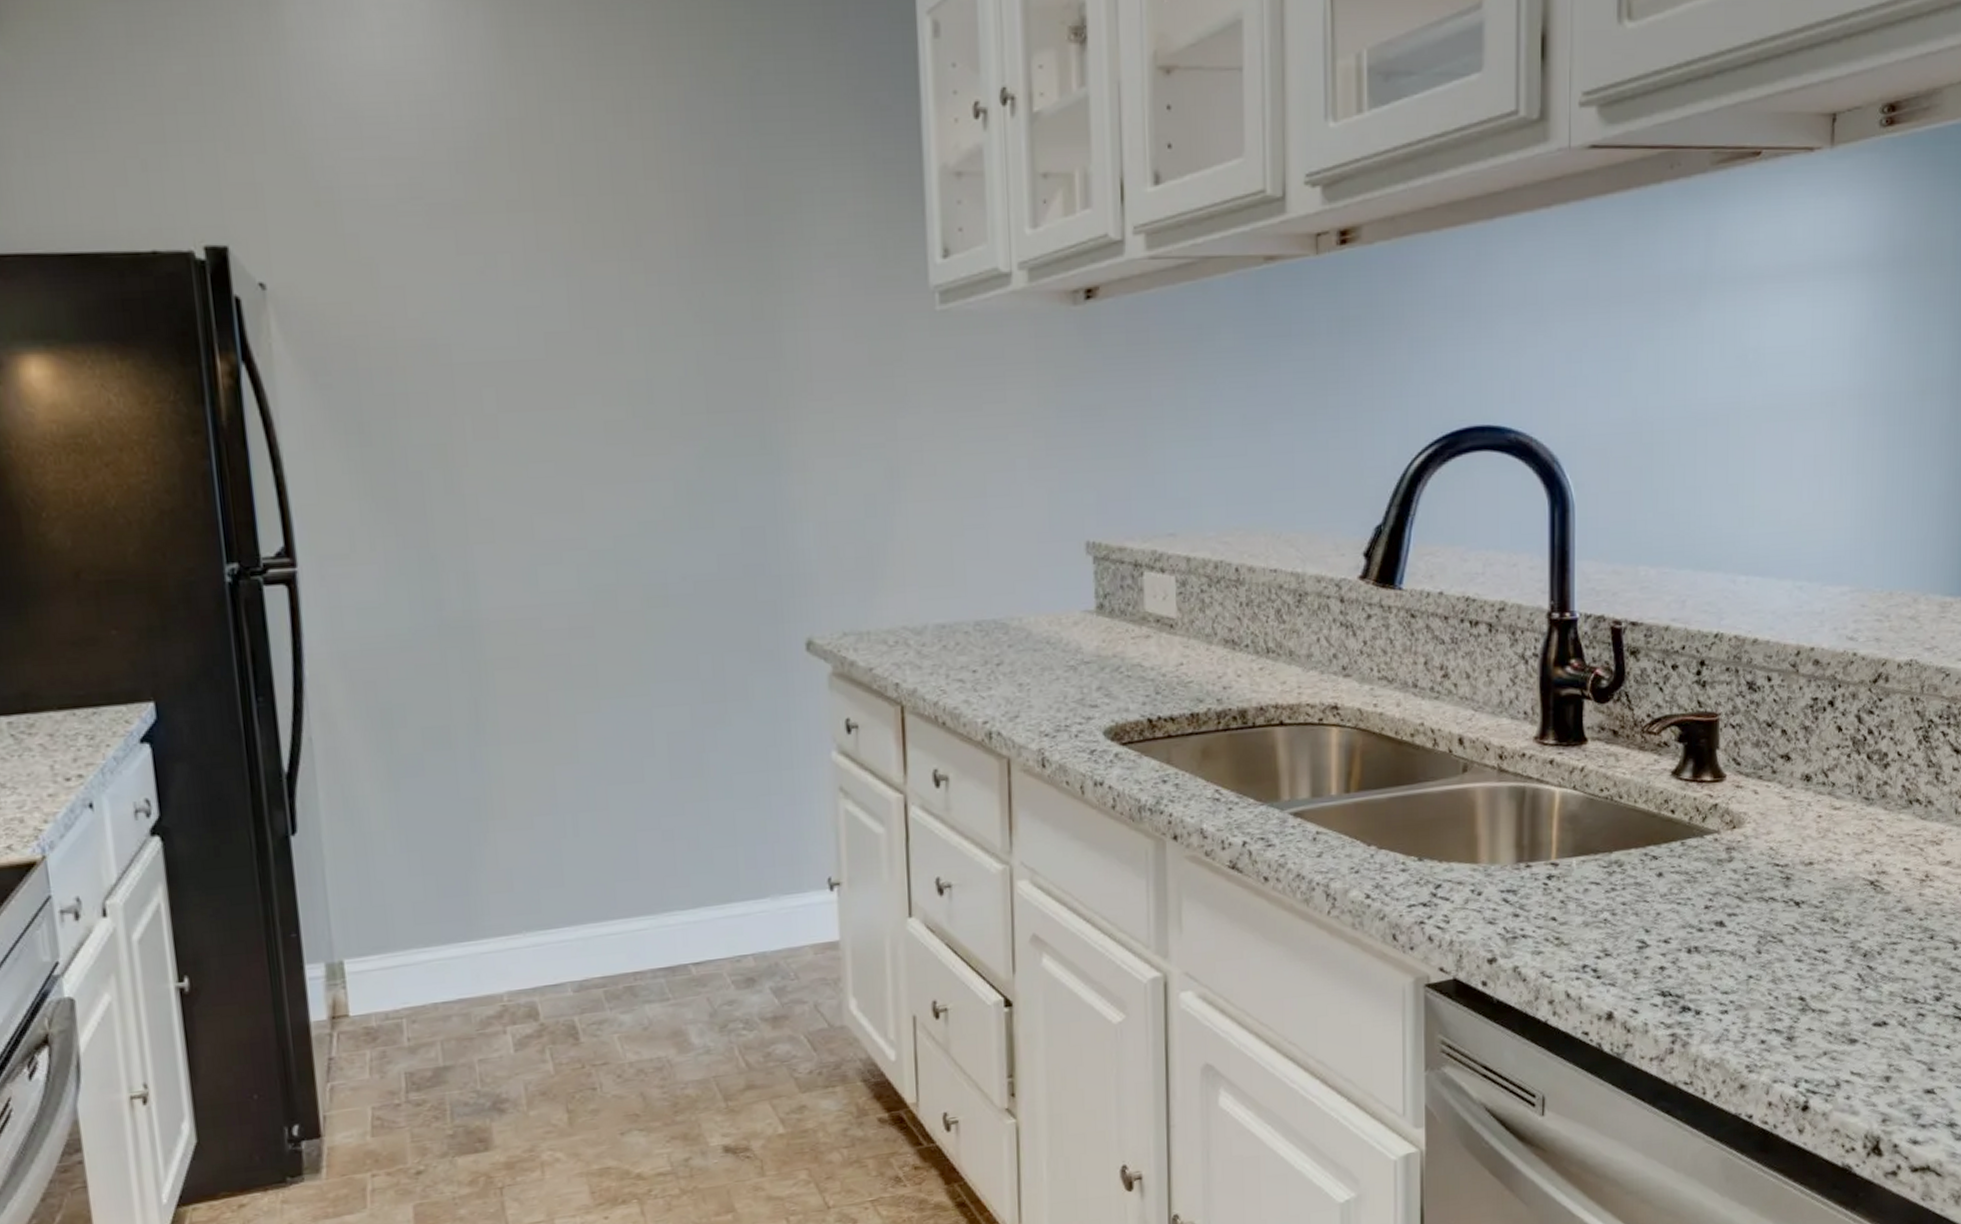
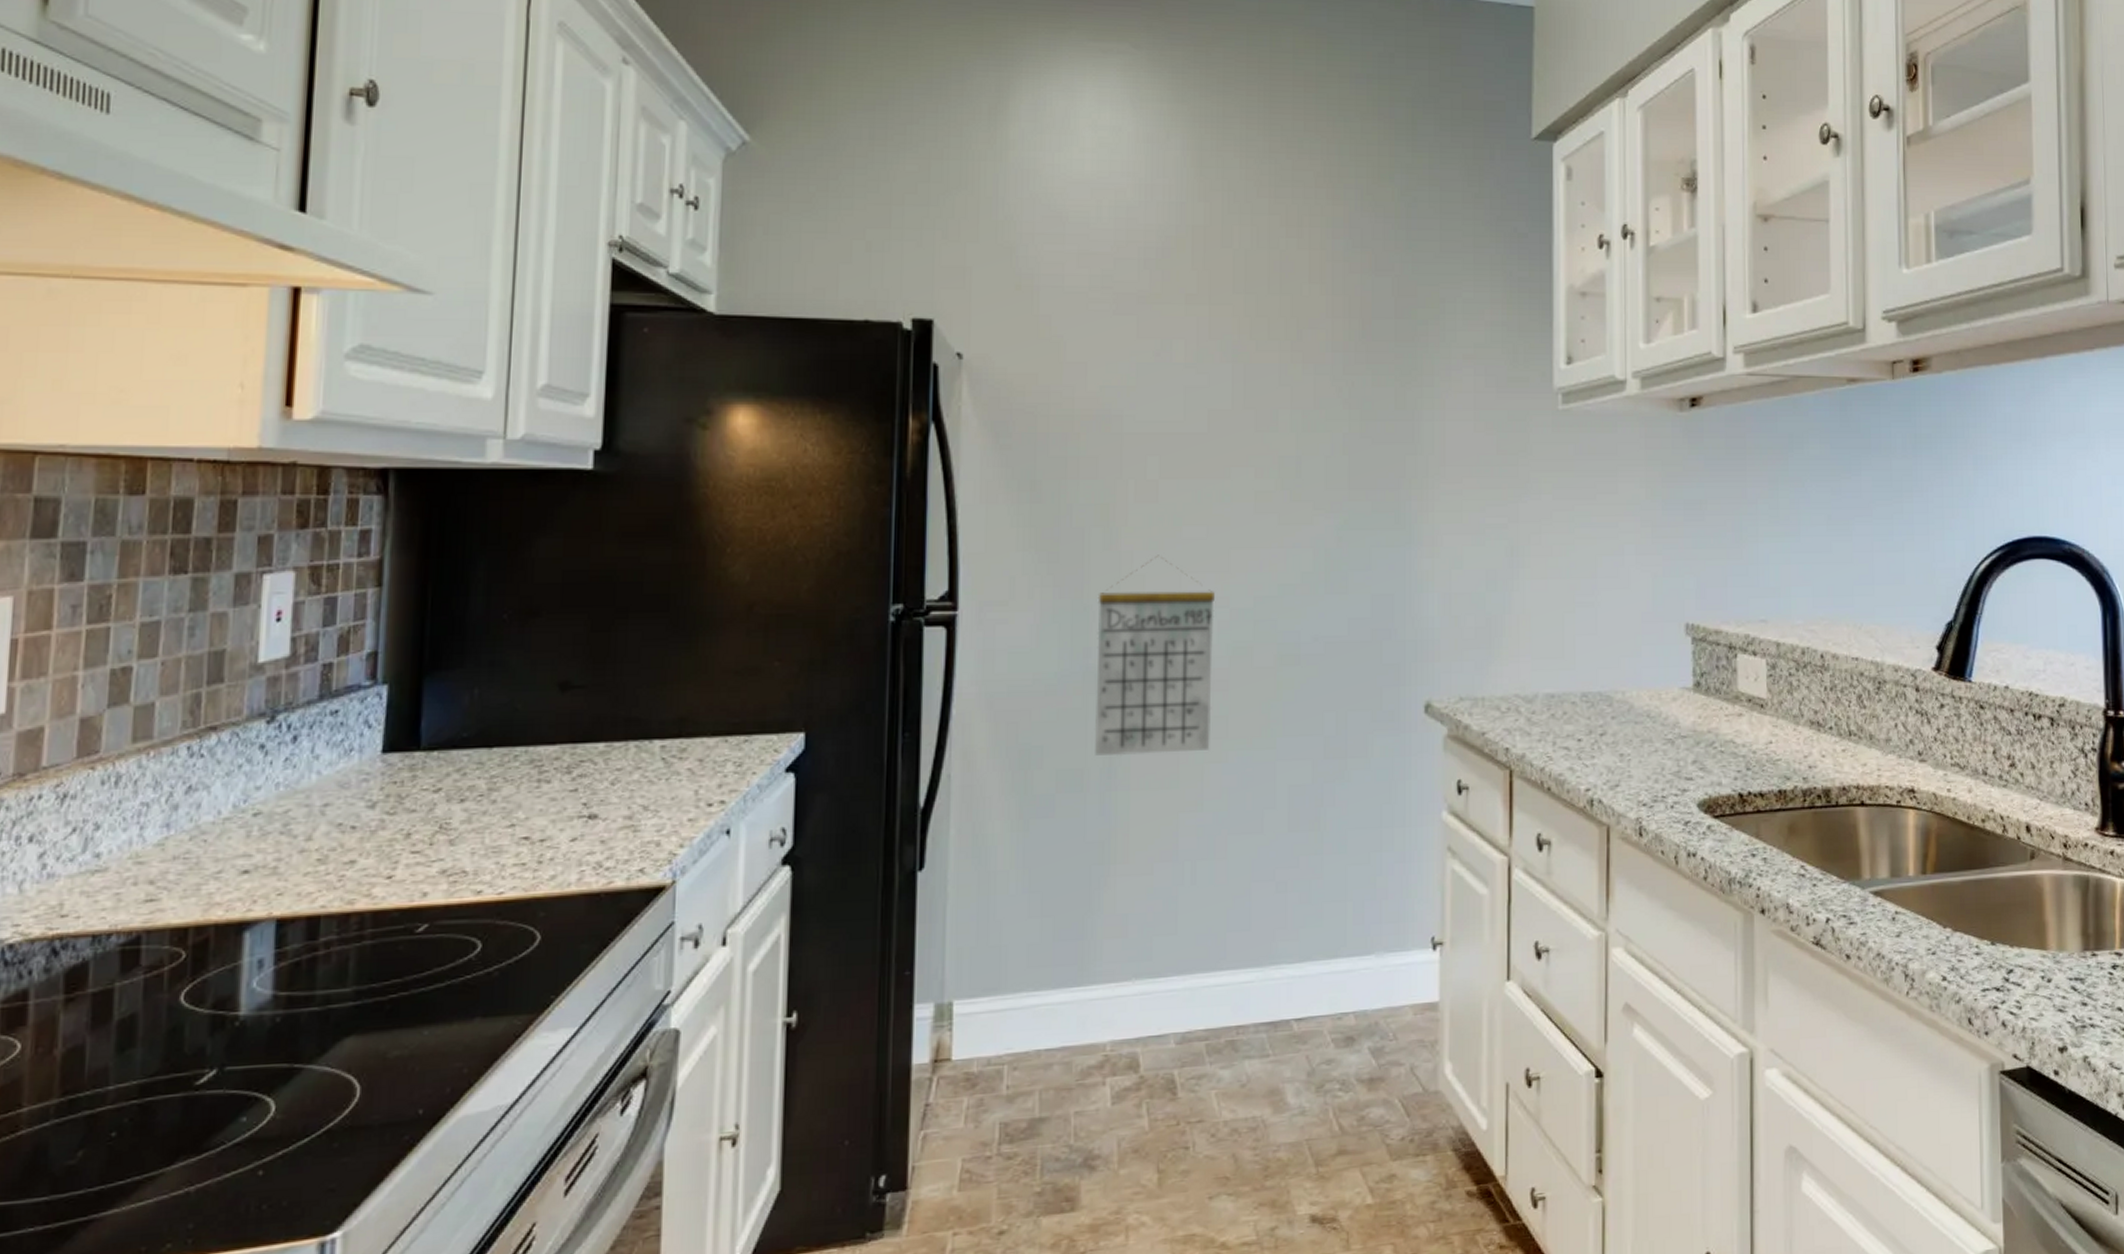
calendar: none [445,496,581,711] -> present [1094,555,1215,756]

